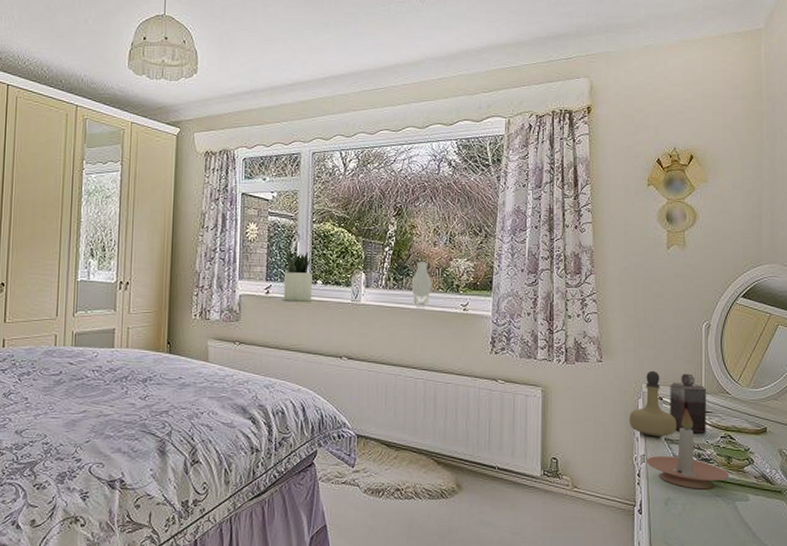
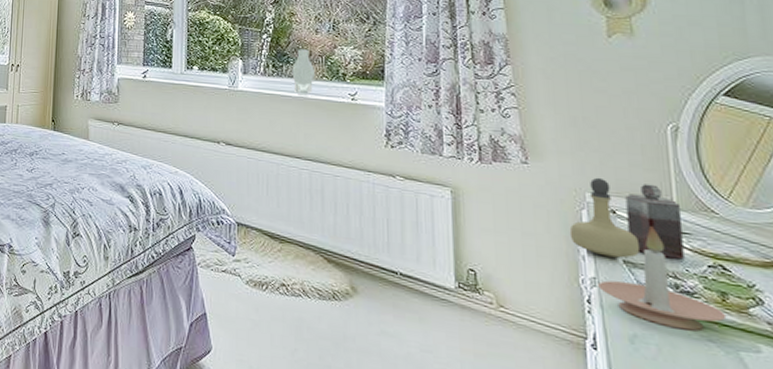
planter: present [280,251,314,303] -> none [157,38,191,88]

